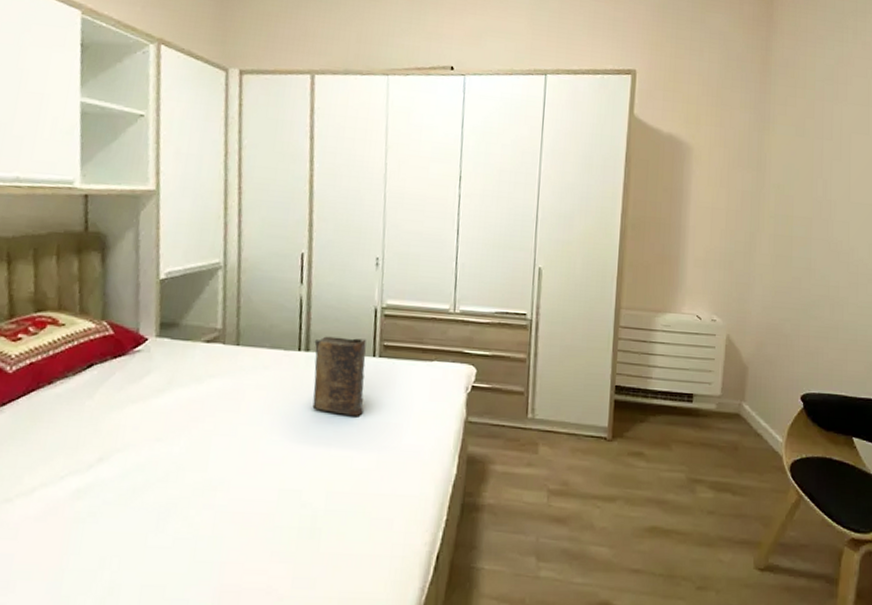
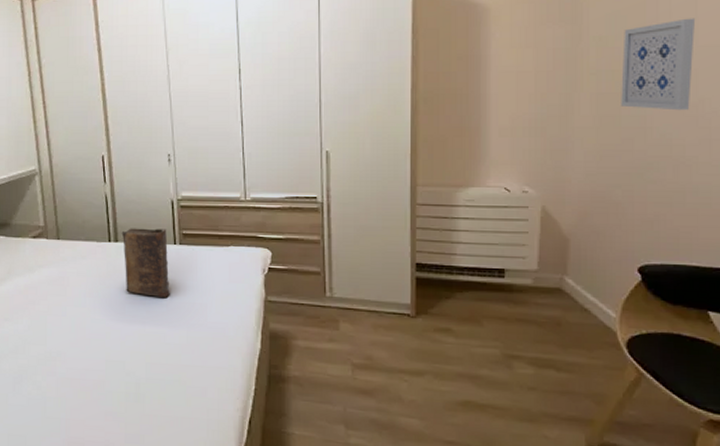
wall art: none [792,177,848,257] -> present [621,18,695,111]

